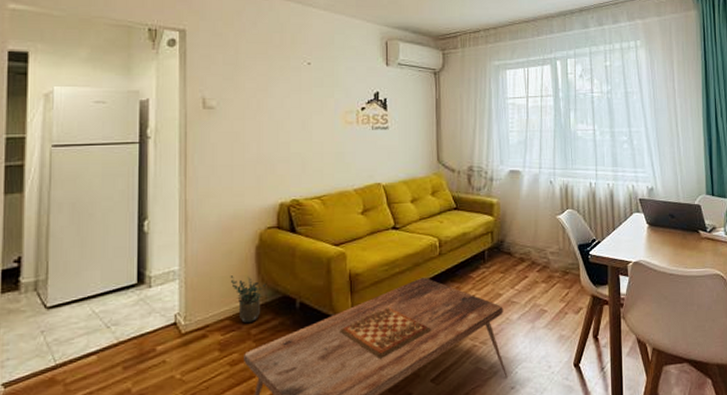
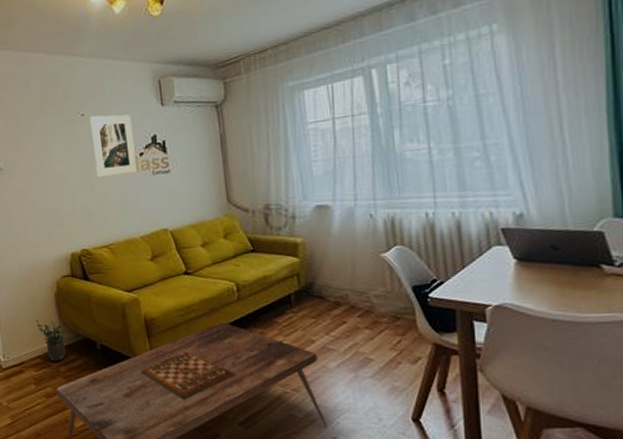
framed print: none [315,66,357,128] -> present [89,114,137,178]

